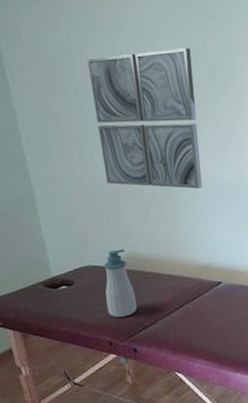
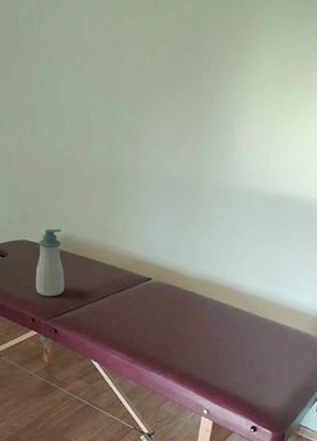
wall art: present [87,47,203,189] -> none [54,28,160,180]

